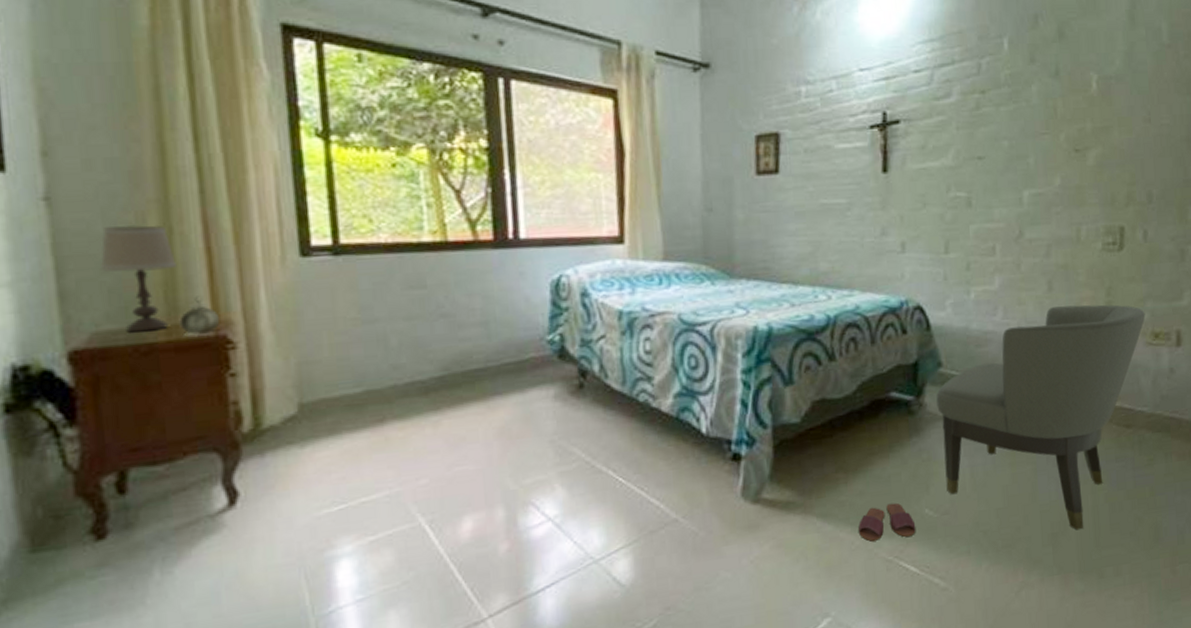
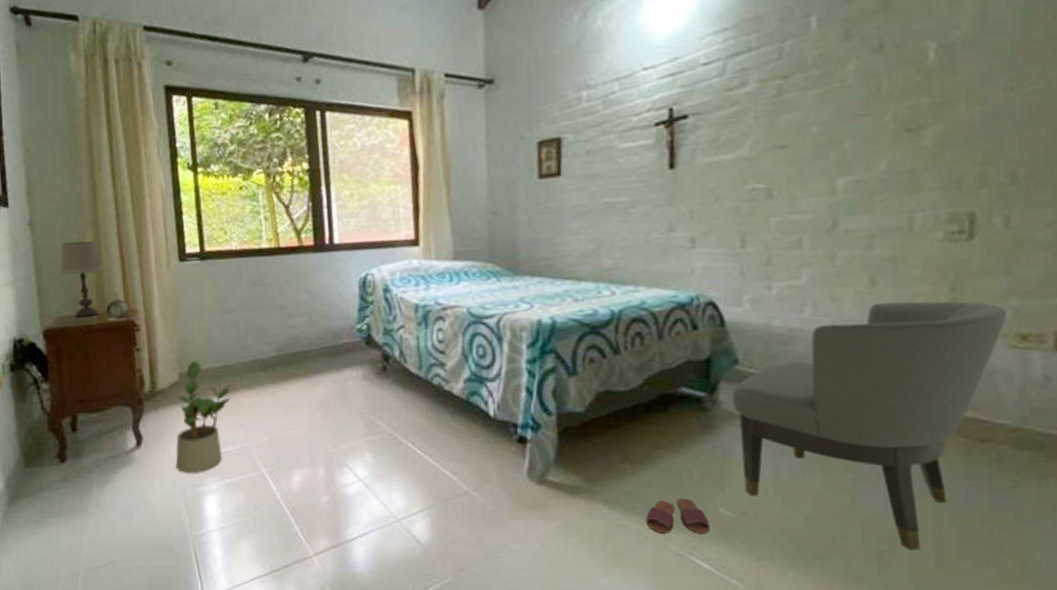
potted plant: none [291,386,378,535] -> present [175,360,232,473]

